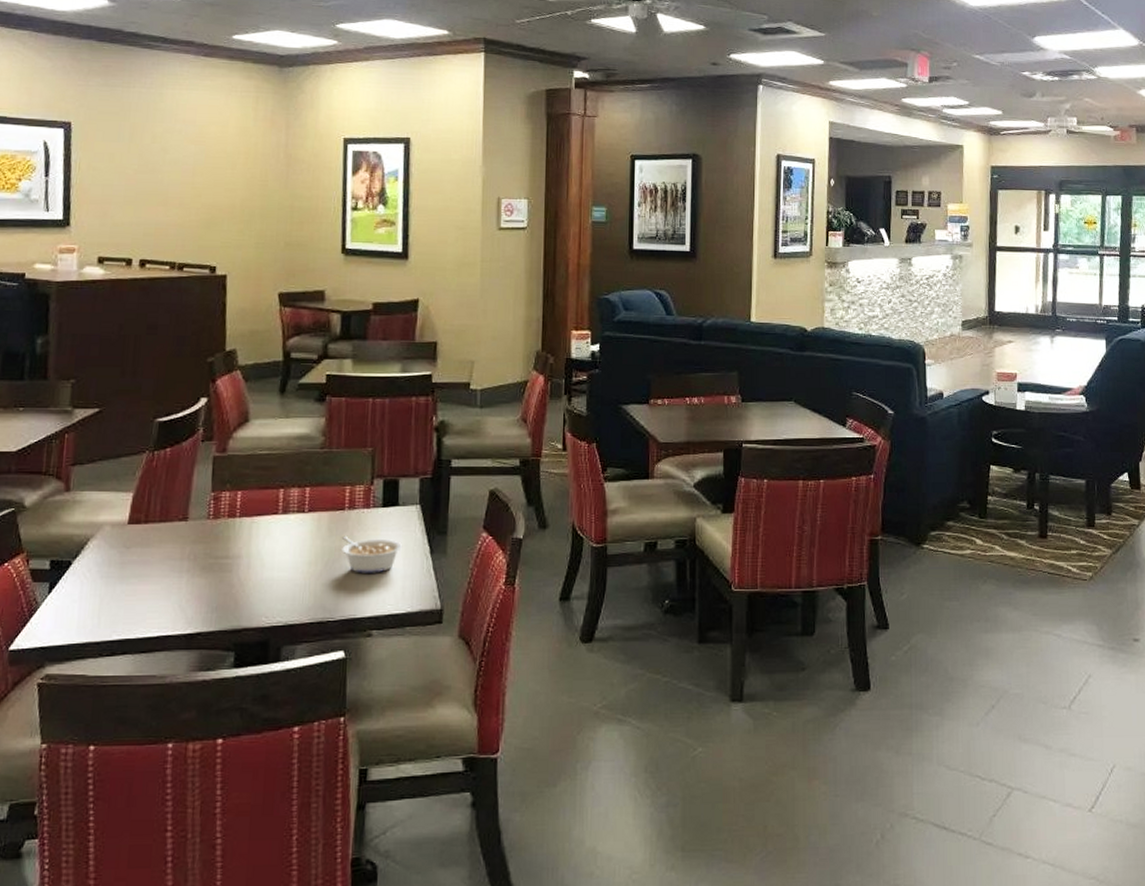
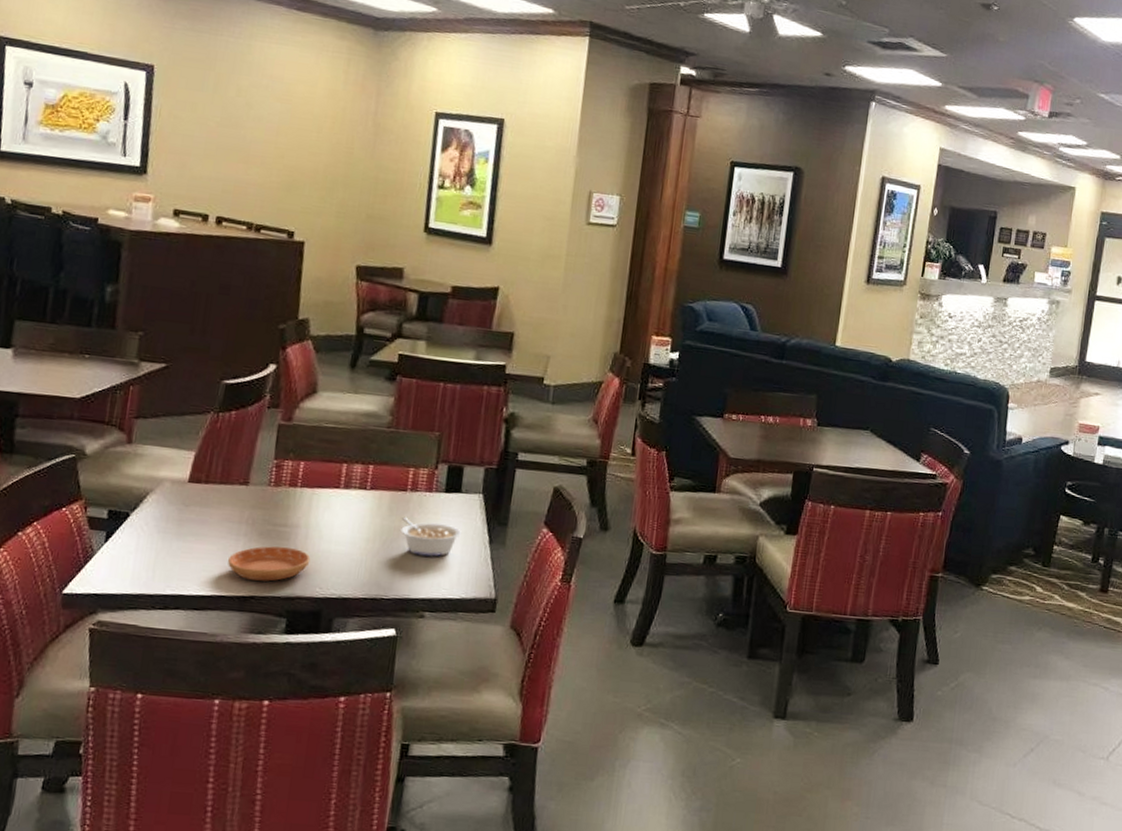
saucer: none [172,580,254,616] -> present [228,546,311,582]

